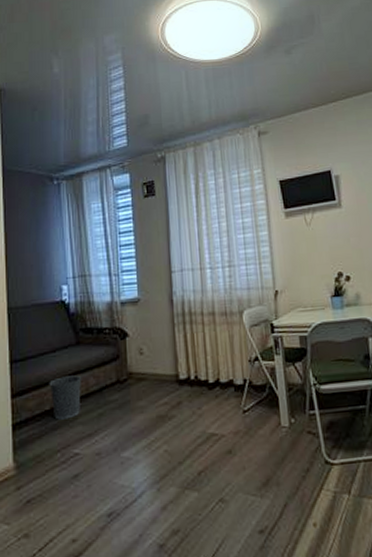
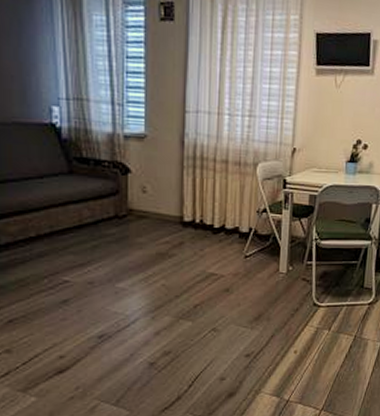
wastebasket: present [49,375,81,420] -> none [34,205,73,248]

